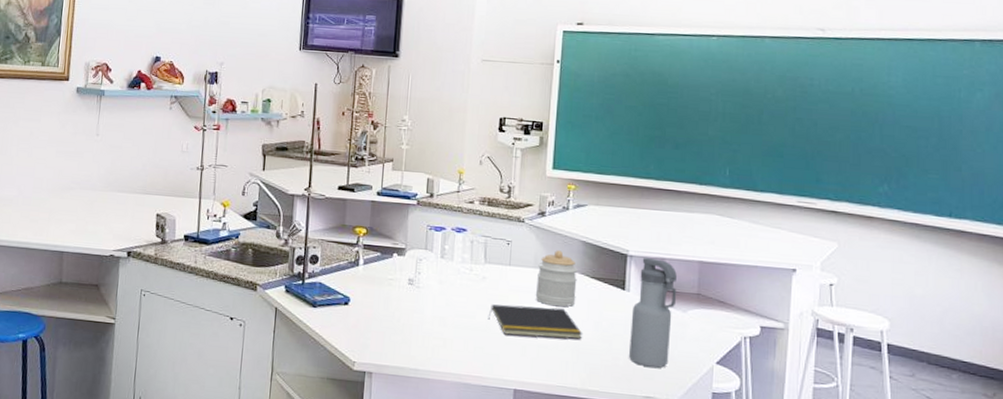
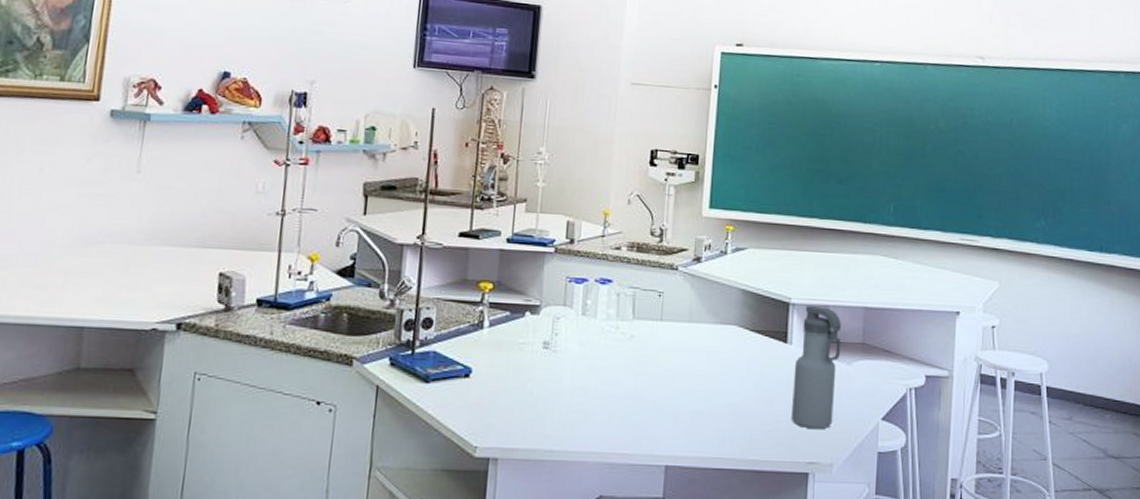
notepad: present [489,304,583,340] -> none [637,366,742,403]
jar: present [535,250,578,307] -> none [689,301,736,366]

